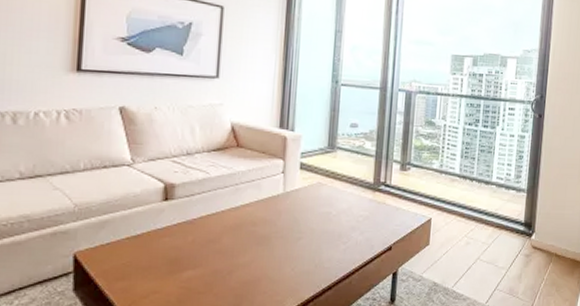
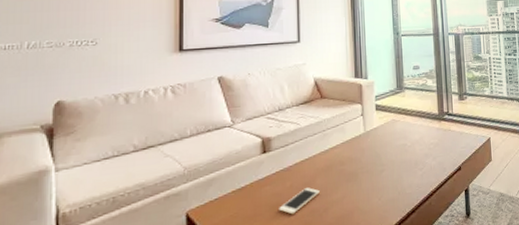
cell phone: none [177,246,225,272] -> present [279,188,320,215]

